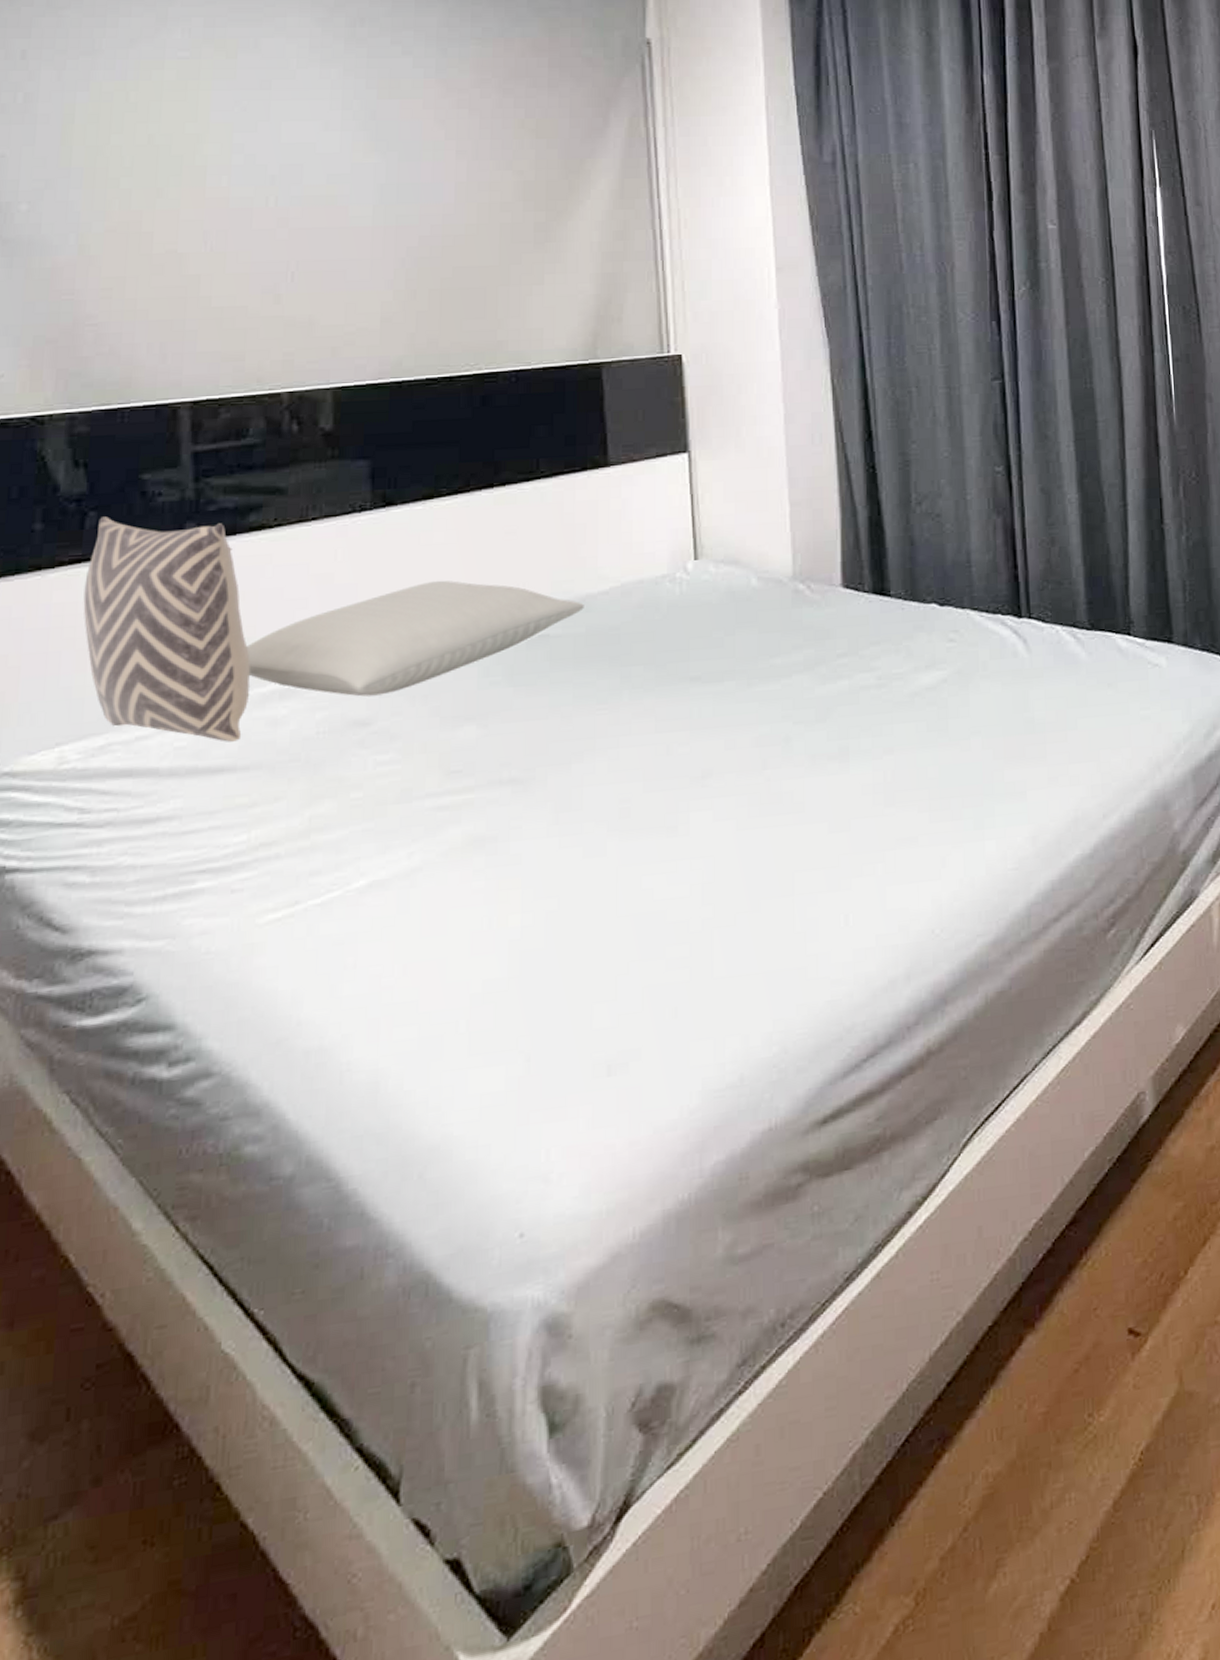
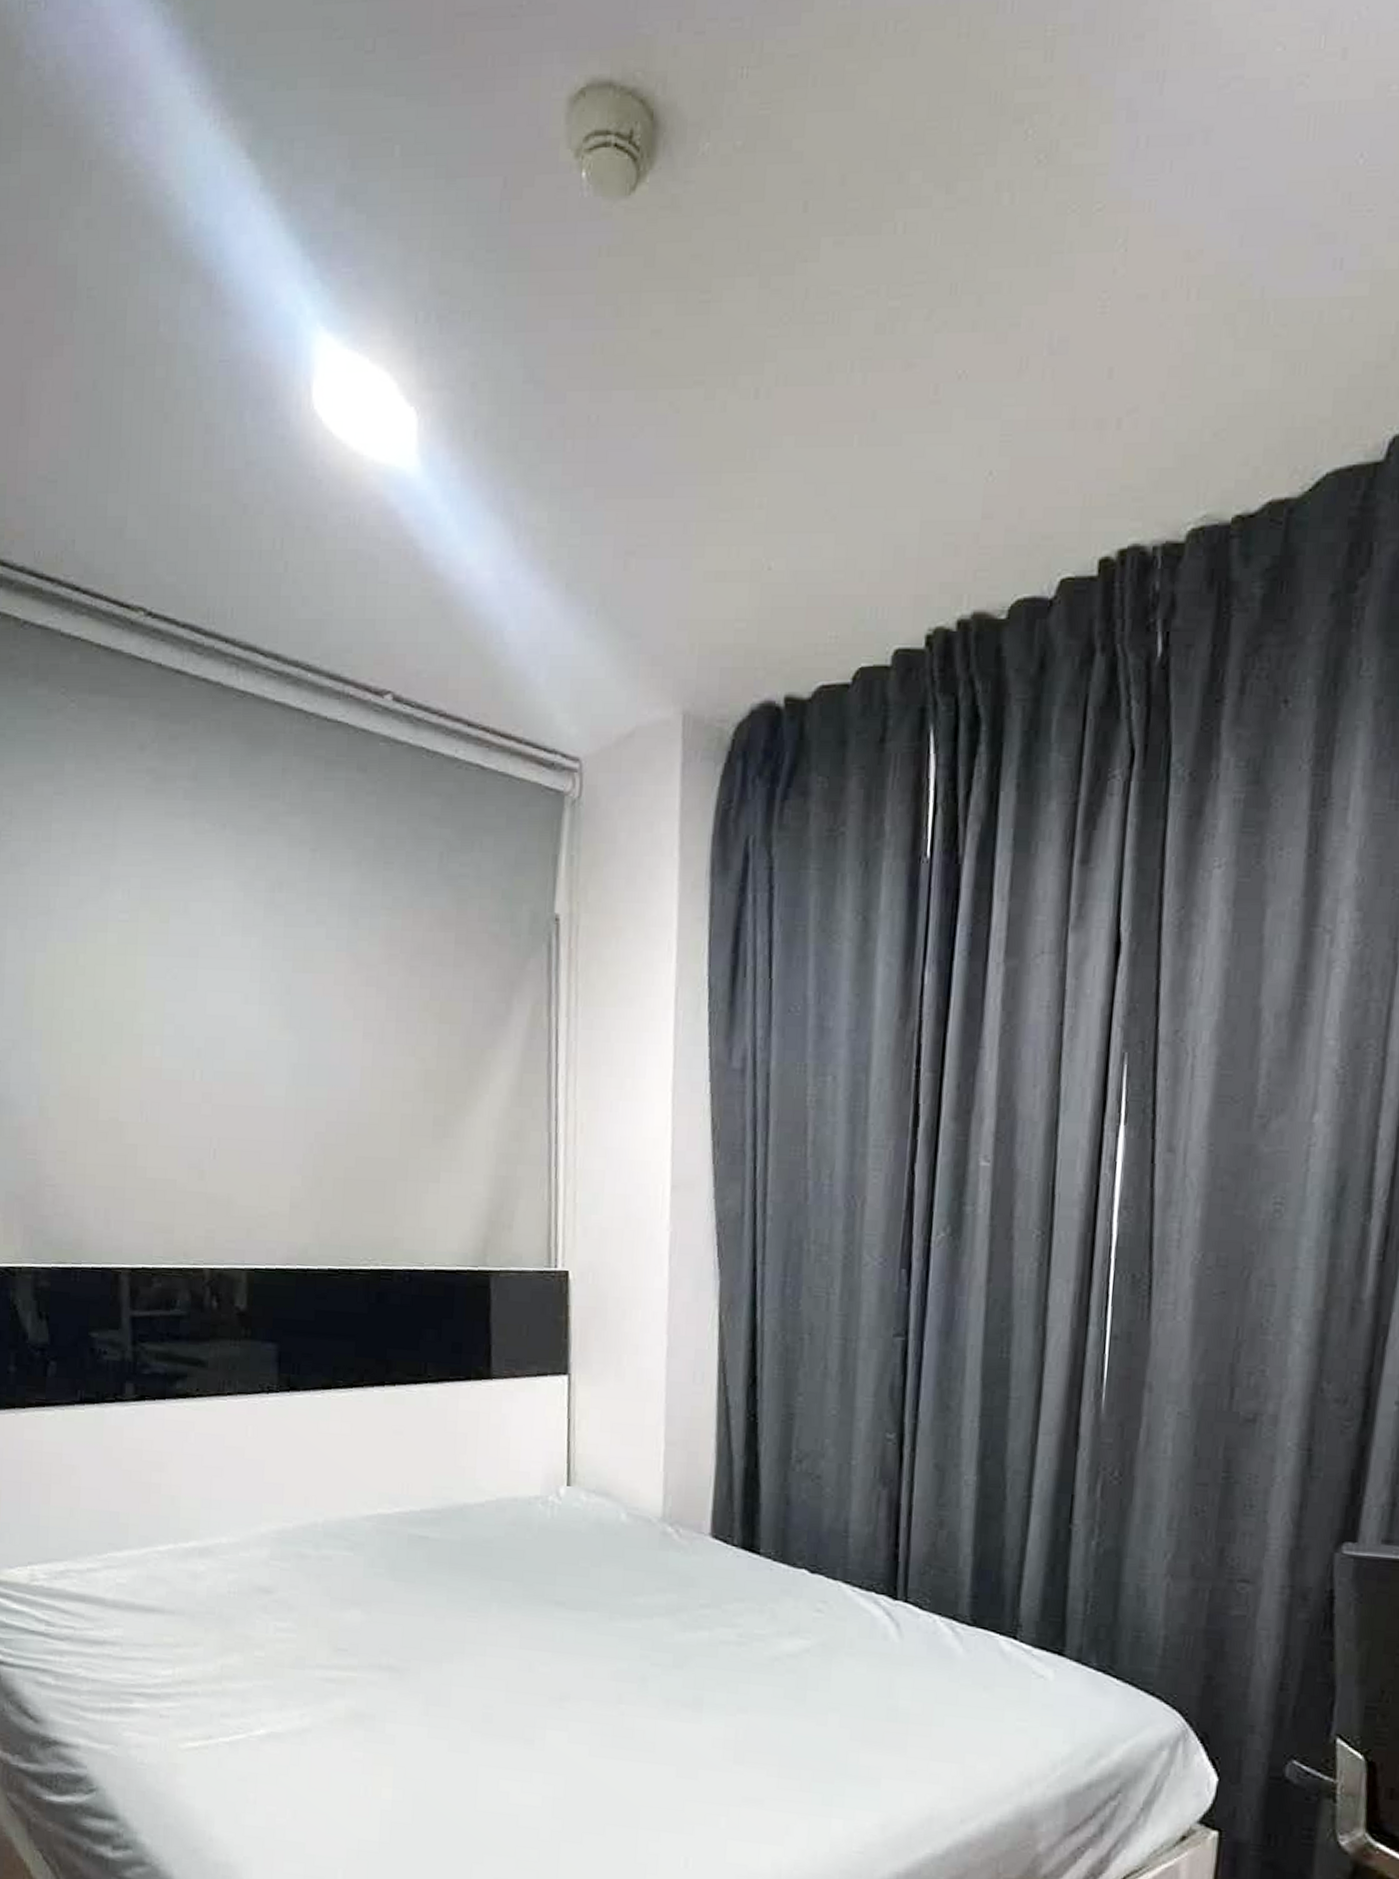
pillow: present [83,516,251,742] -> none [47,1367,176,1587]
pillow: present [246,580,584,697] -> none [173,1468,461,1568]

